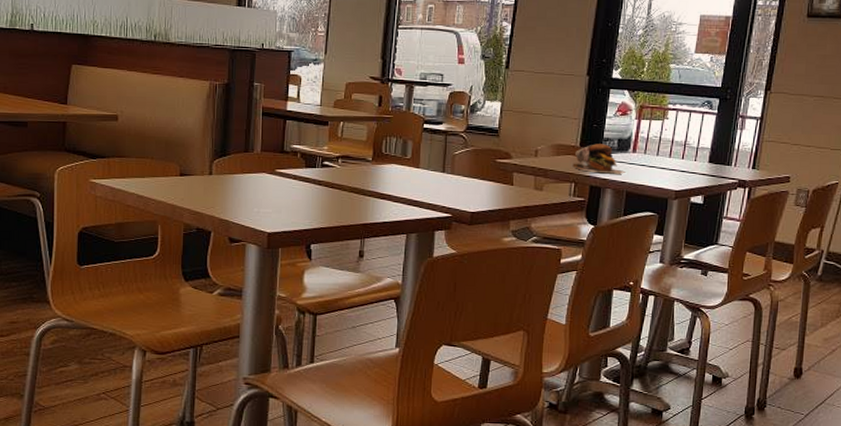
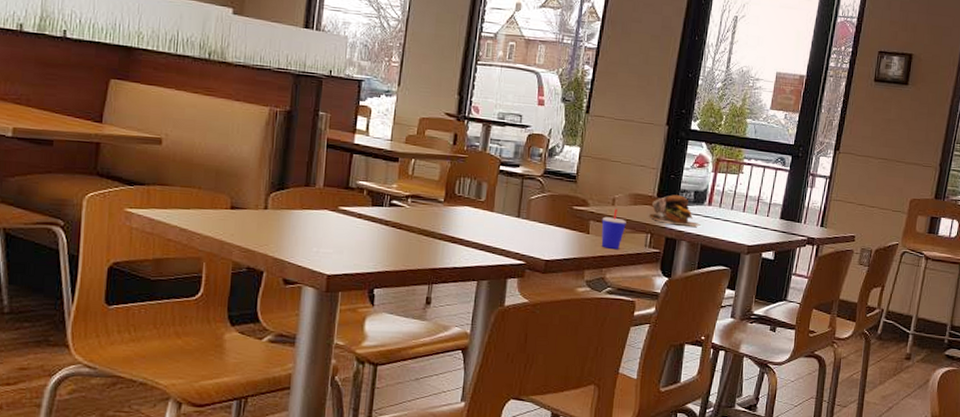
beverage cup: none [525,159,550,200] -> present [601,208,626,250]

